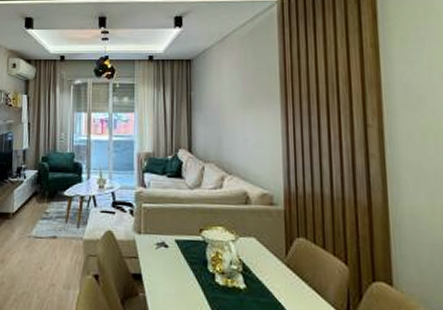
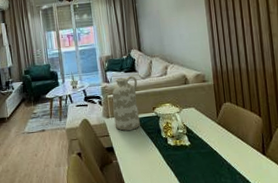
vase: none [147,182,183,255] -> present [112,75,140,131]

